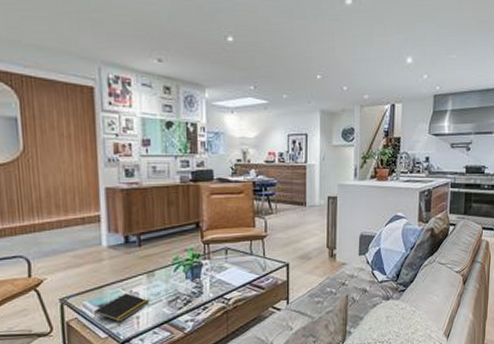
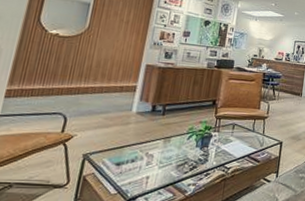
notepad: present [93,293,150,322] -> none [108,155,162,180]

